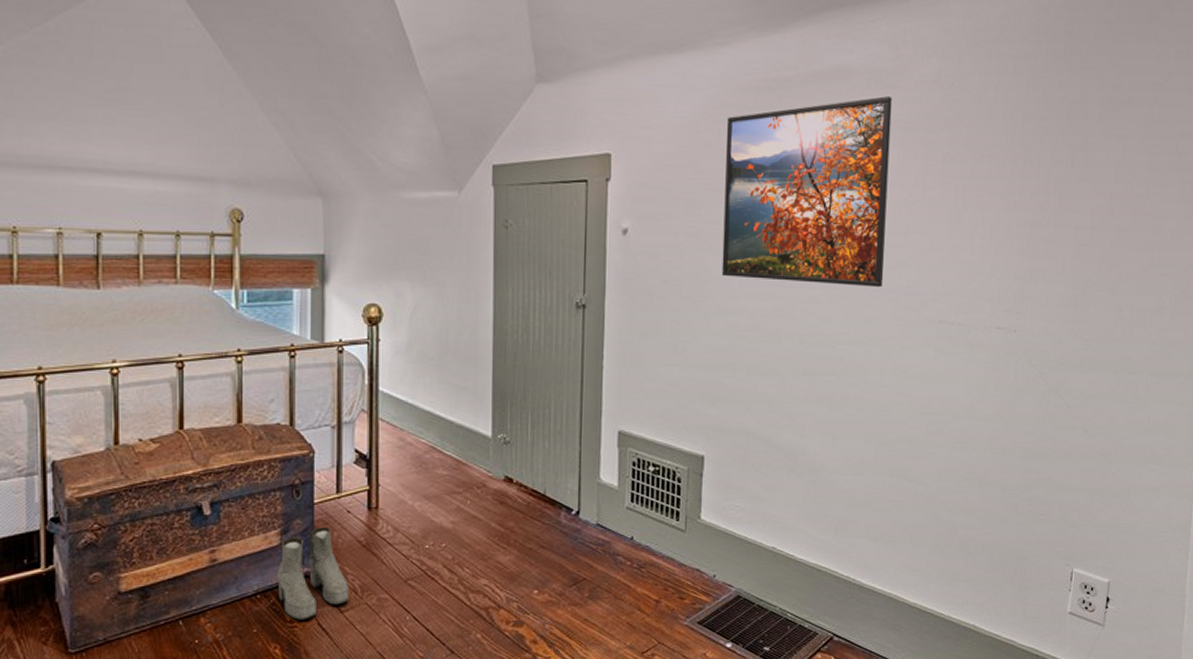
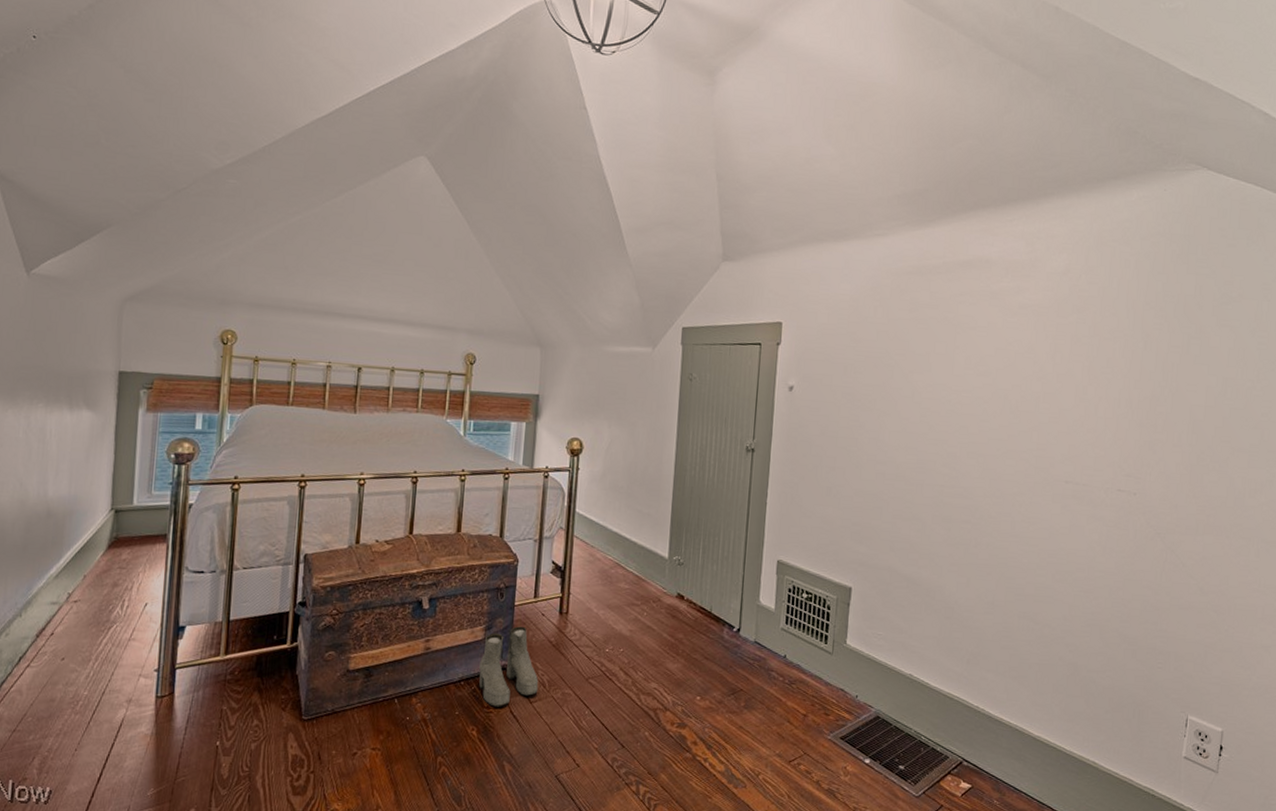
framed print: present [721,96,893,288] -> none [873,284,1027,449]

